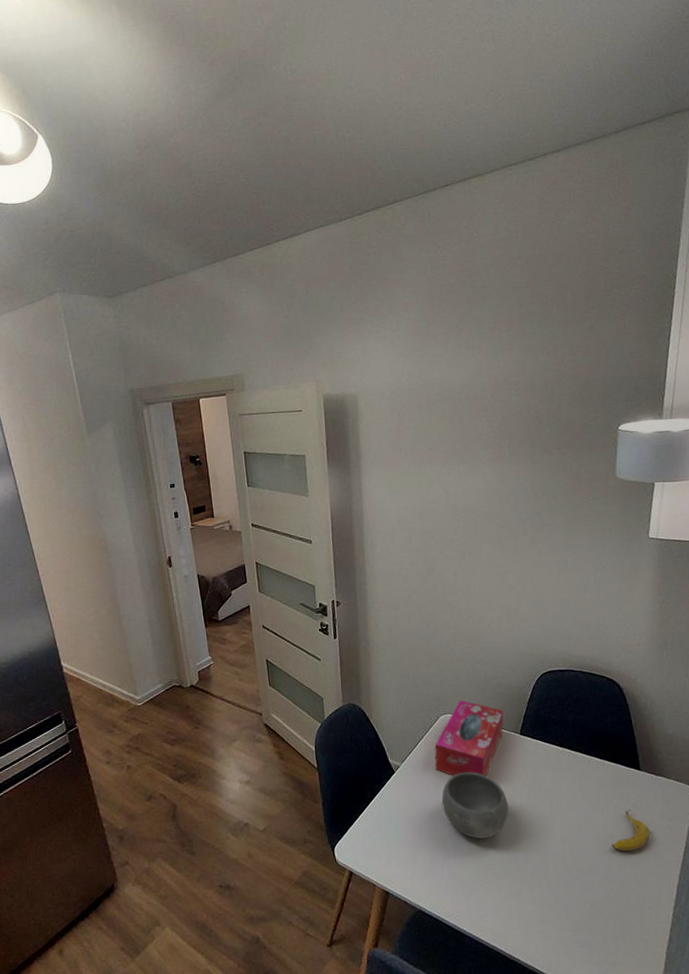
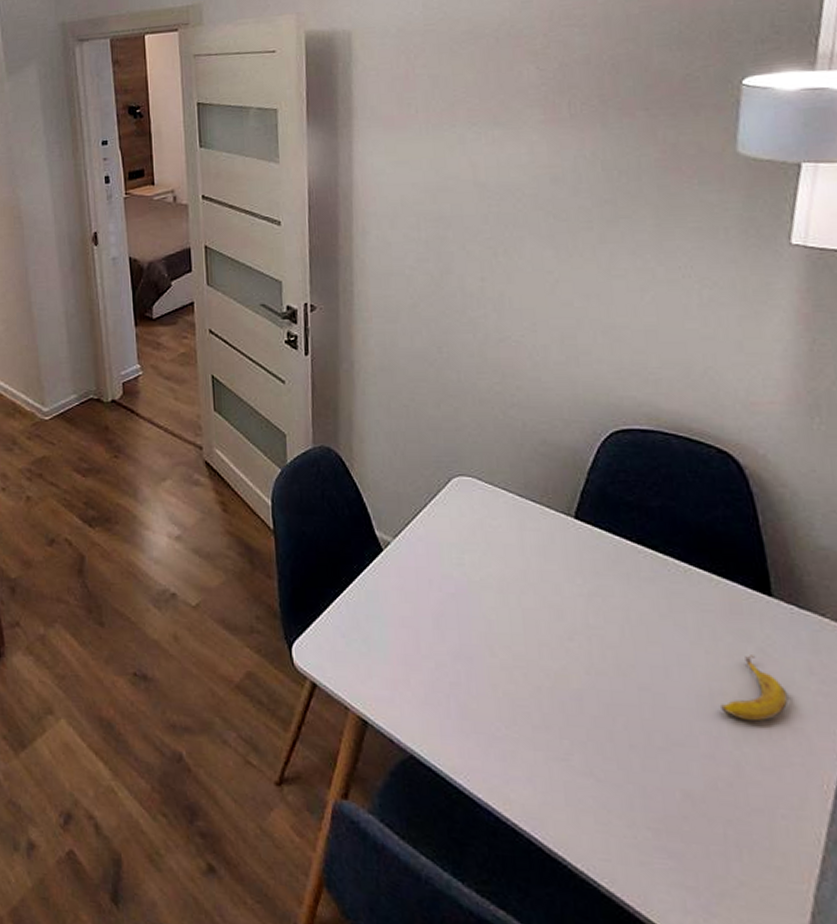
tissue box: present [434,699,504,777] -> none [442,457,550,574]
bowl: present [441,772,509,839] -> none [450,563,554,666]

